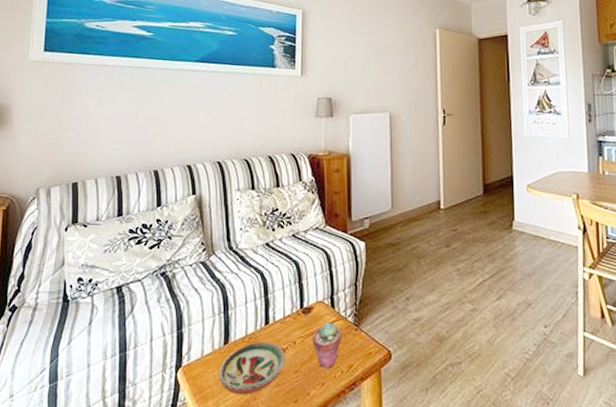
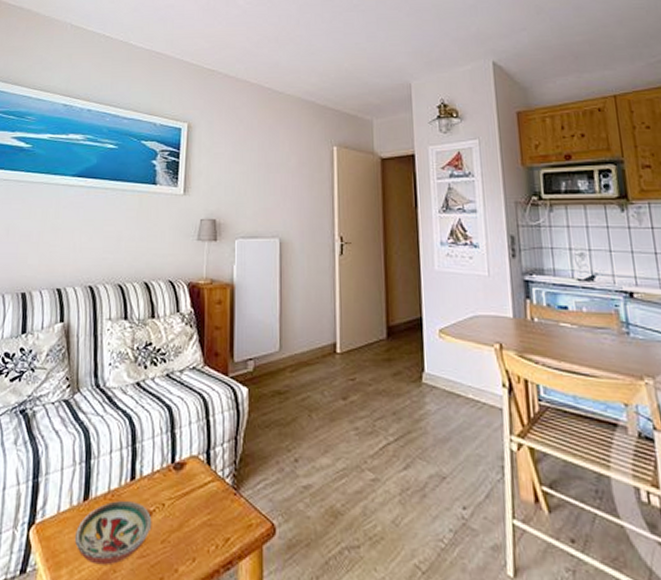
potted succulent: present [311,322,342,370] -> none [183,482,218,542]

